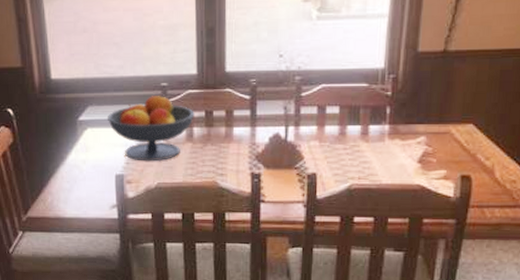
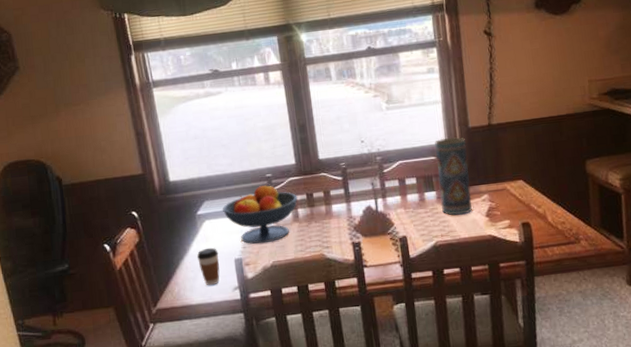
coffee cup: none [75,158,99,200] -> present [197,247,220,286]
vase: none [364,61,411,157] -> present [435,137,472,216]

